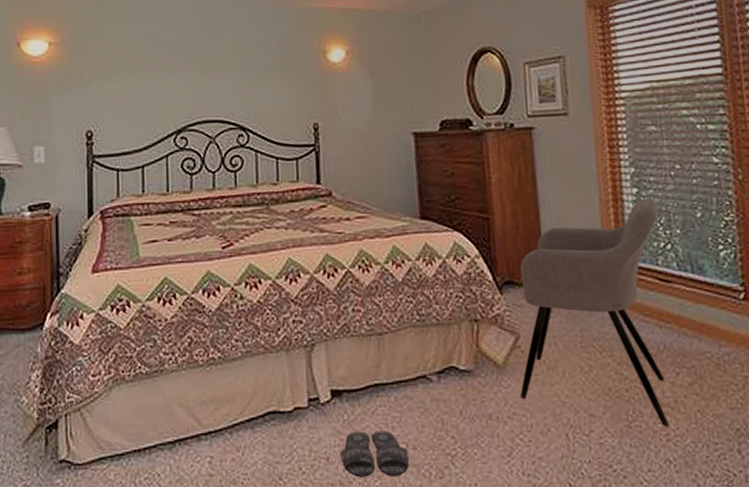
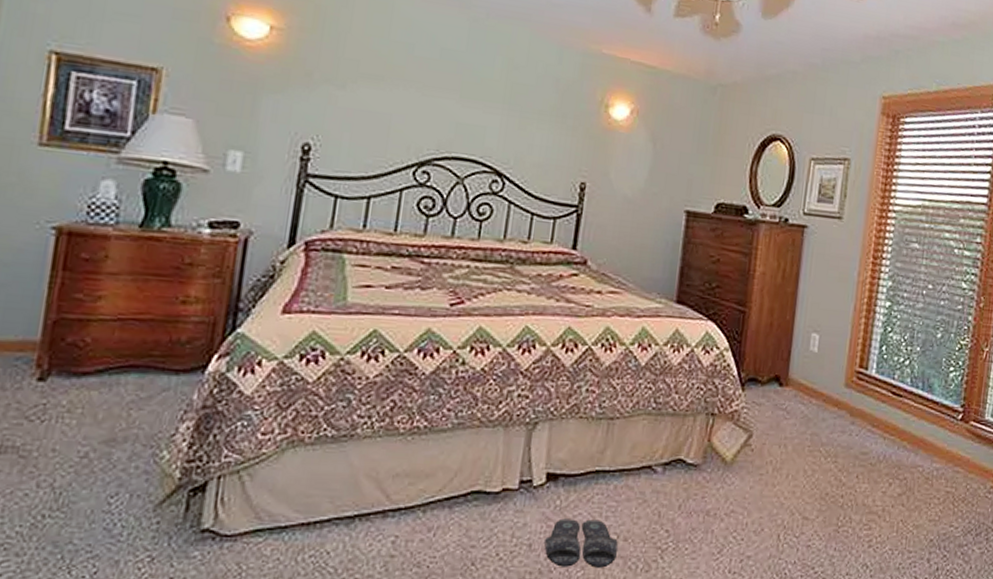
armchair: present [520,198,670,428] -> none [742,312,905,534]

